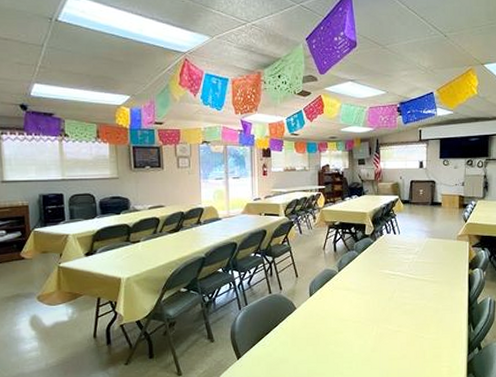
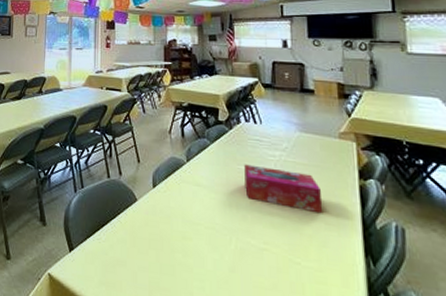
tissue box: none [385,268,441,299] -> present [244,164,322,214]

